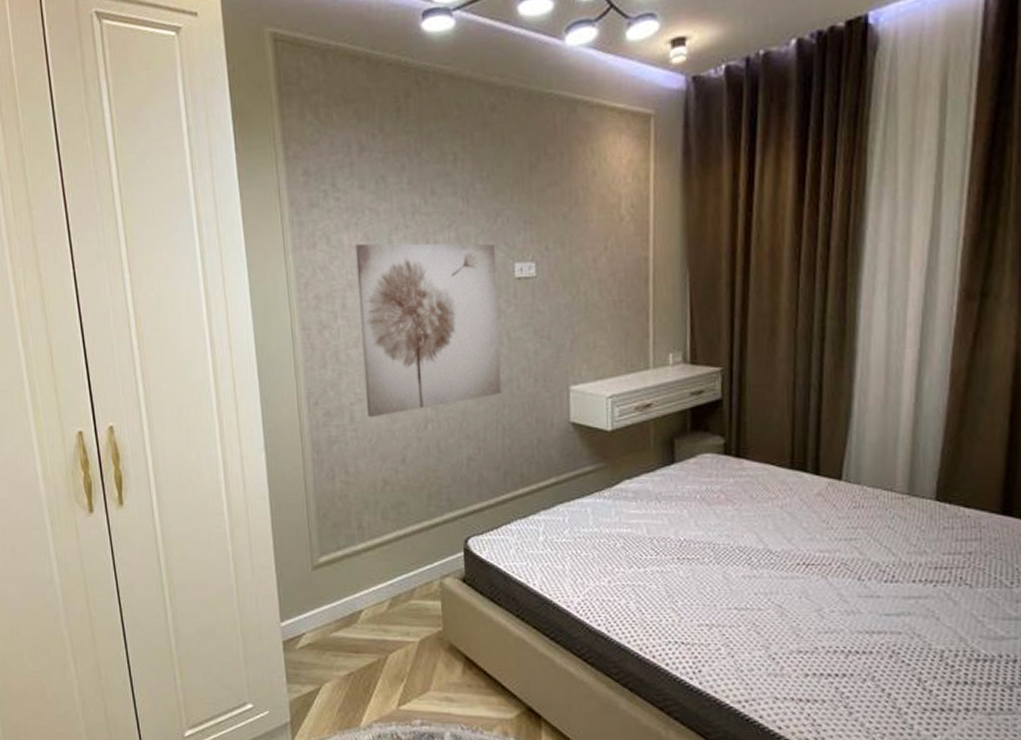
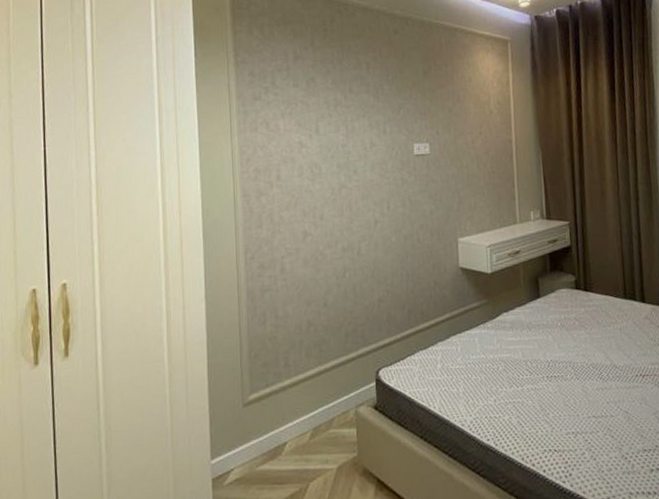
wall art: present [355,243,501,418] -> none [289,128,405,269]

